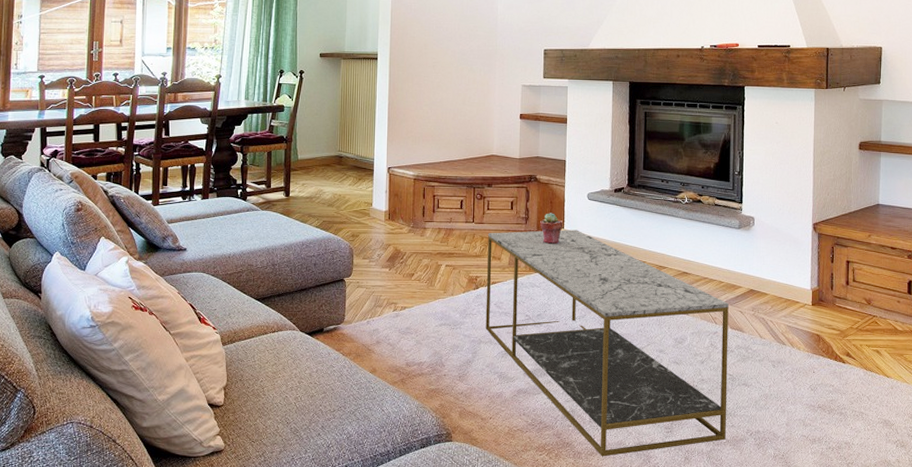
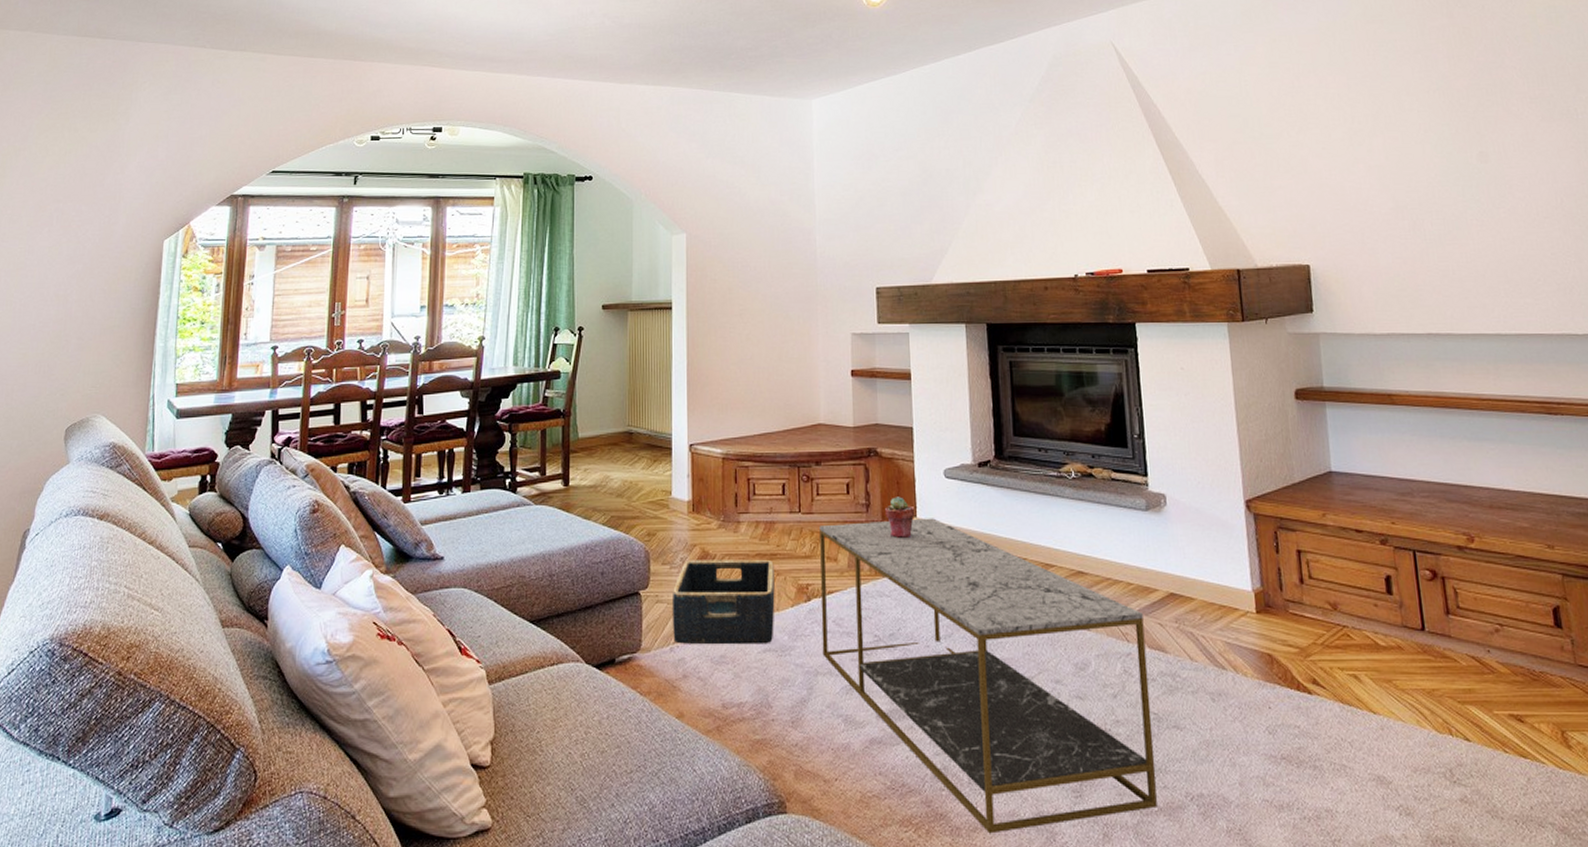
basket: none [369,256,451,320] -> present [672,559,775,645]

